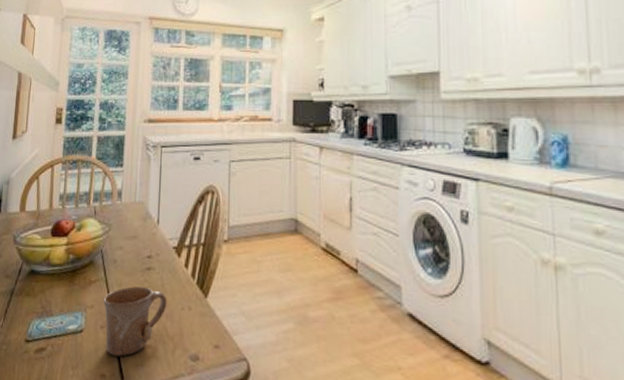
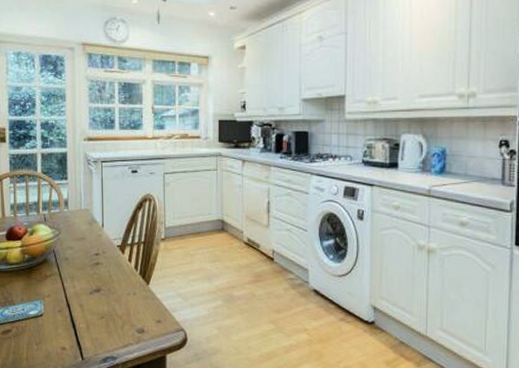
mug: present [103,286,168,357] -> none [59,278,115,333]

